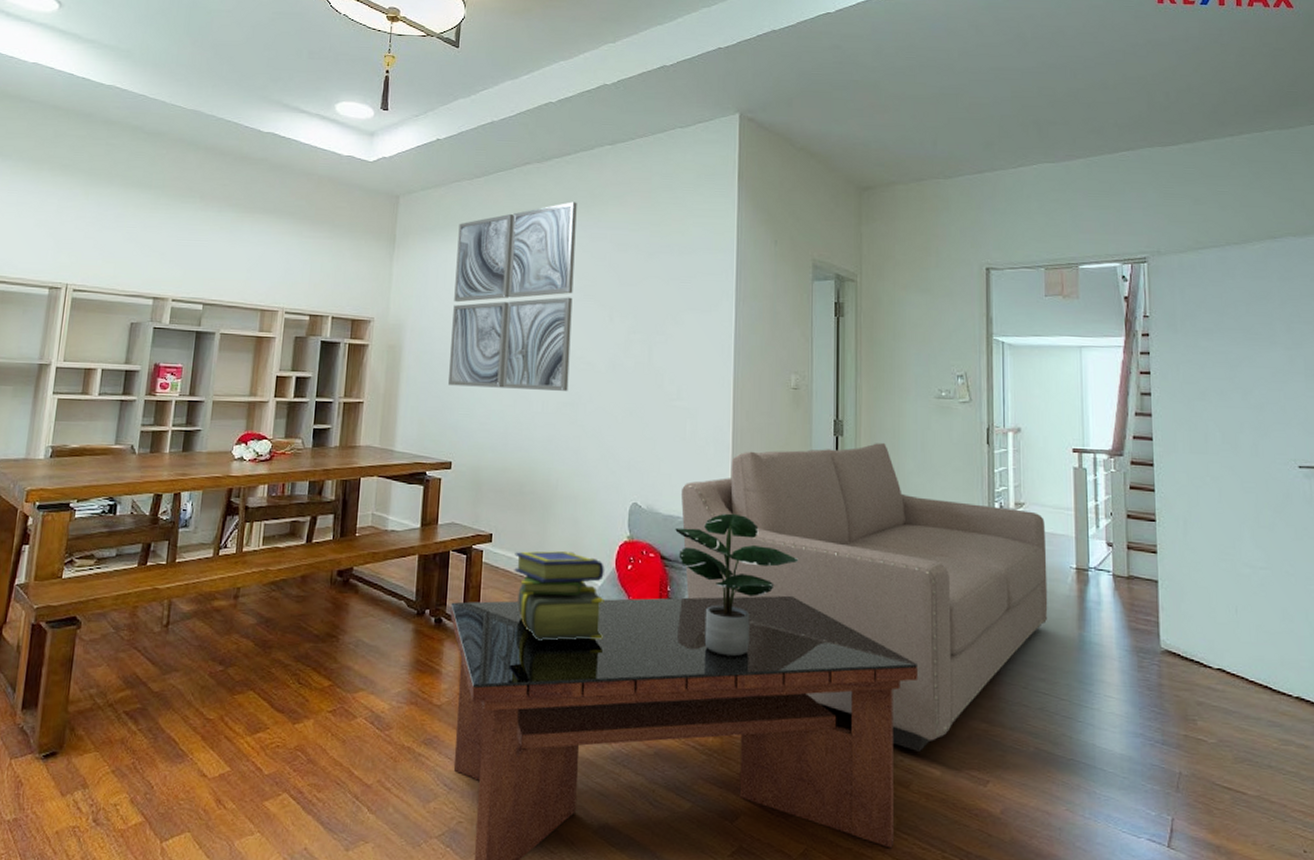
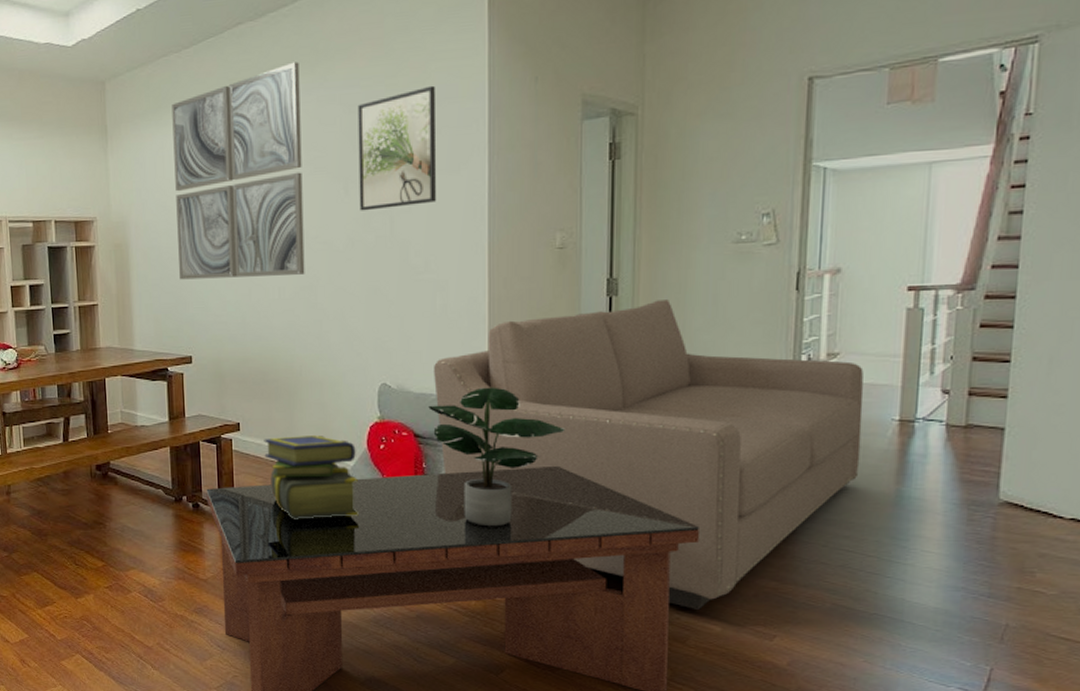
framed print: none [622,236,692,339] -> present [357,85,436,211]

